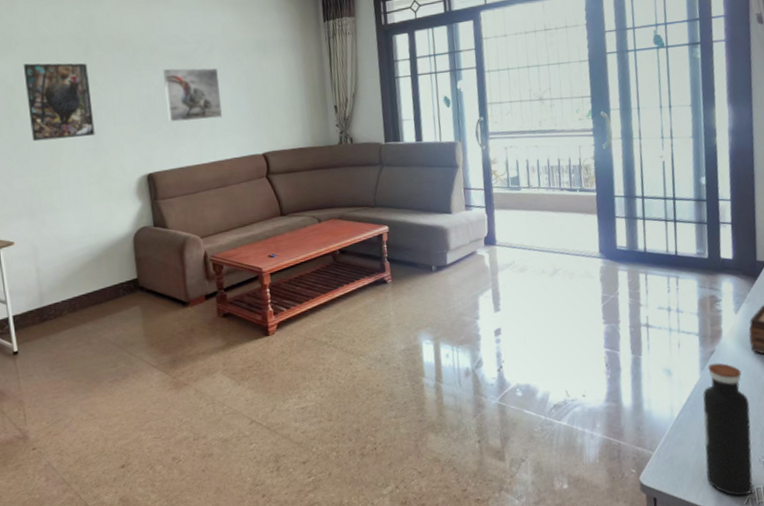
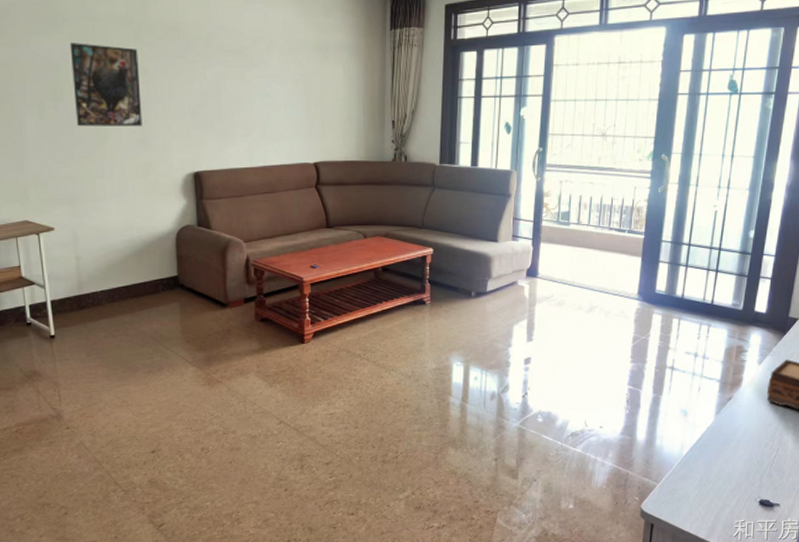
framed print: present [162,68,222,123] -> none [216,64,276,122]
water bottle: present [703,362,753,497] -> none [703,409,756,529]

